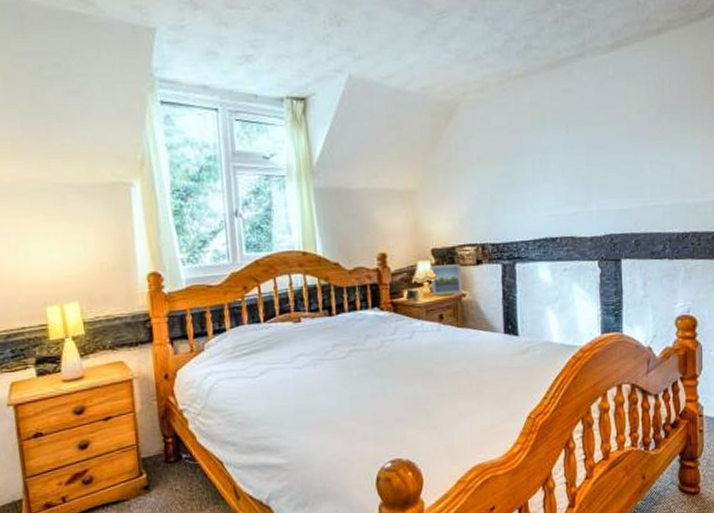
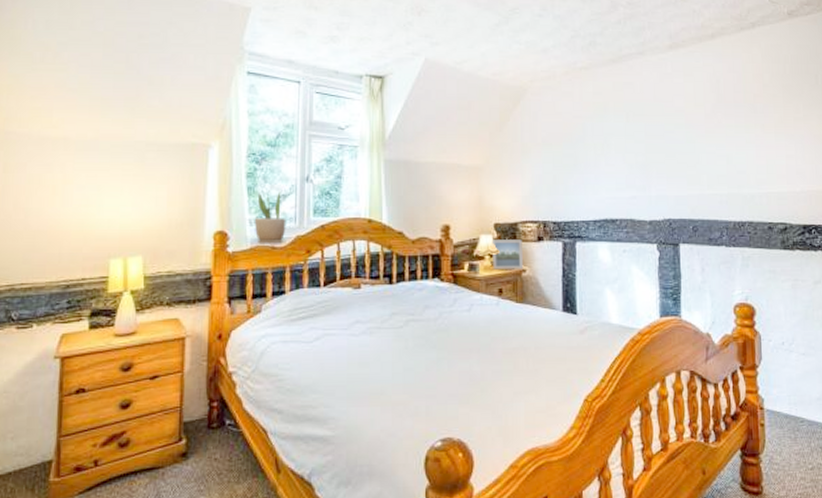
potted plant: none [187,228,220,283] -> present [255,192,286,244]

